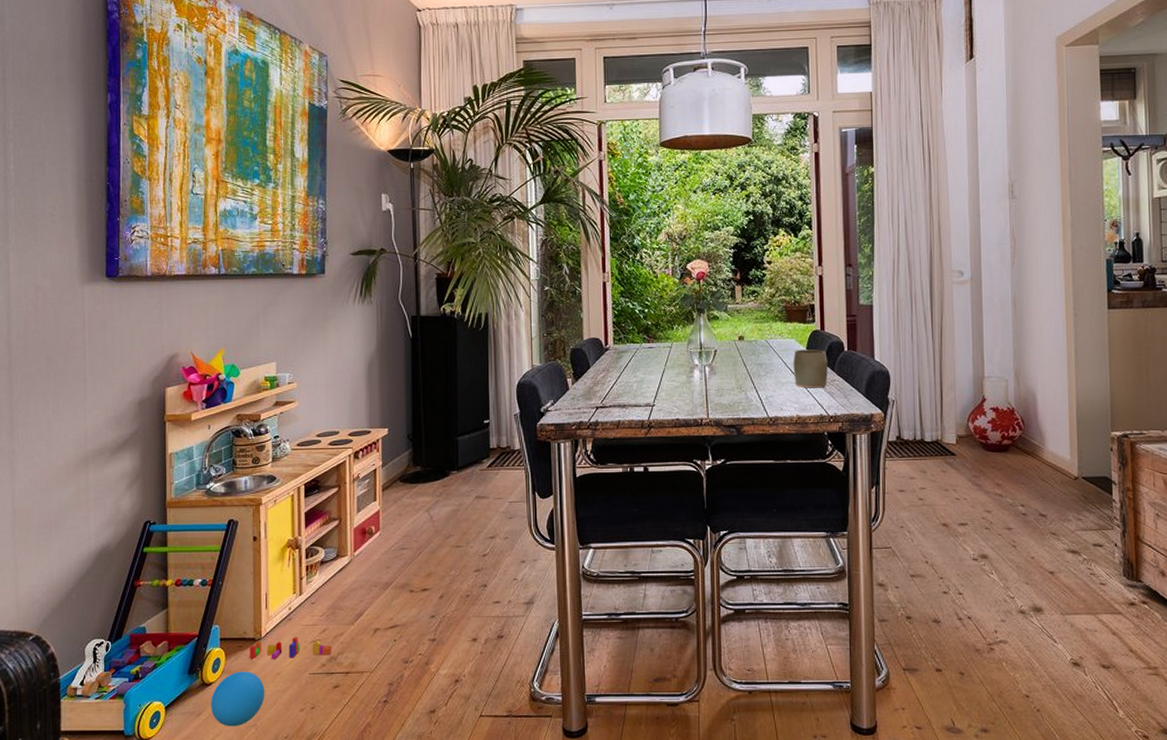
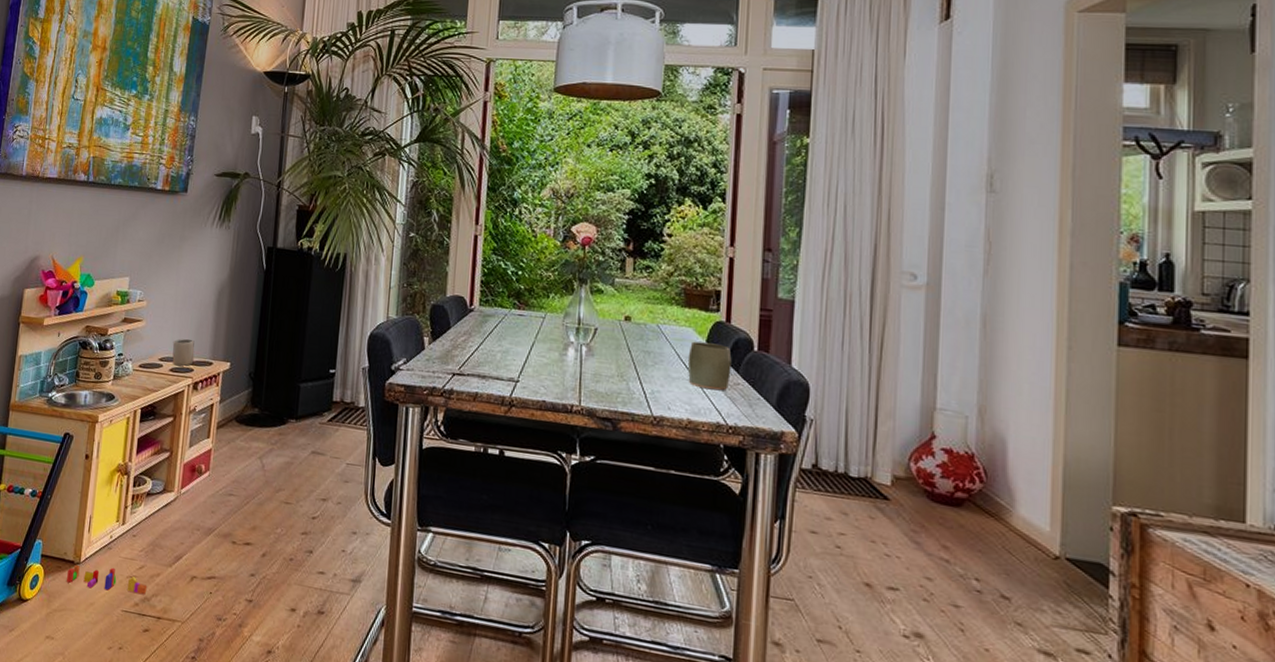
ball: present [211,671,265,727] -> none [23,593,77,651]
cup: none [328,412,352,439] -> present [172,338,195,367]

